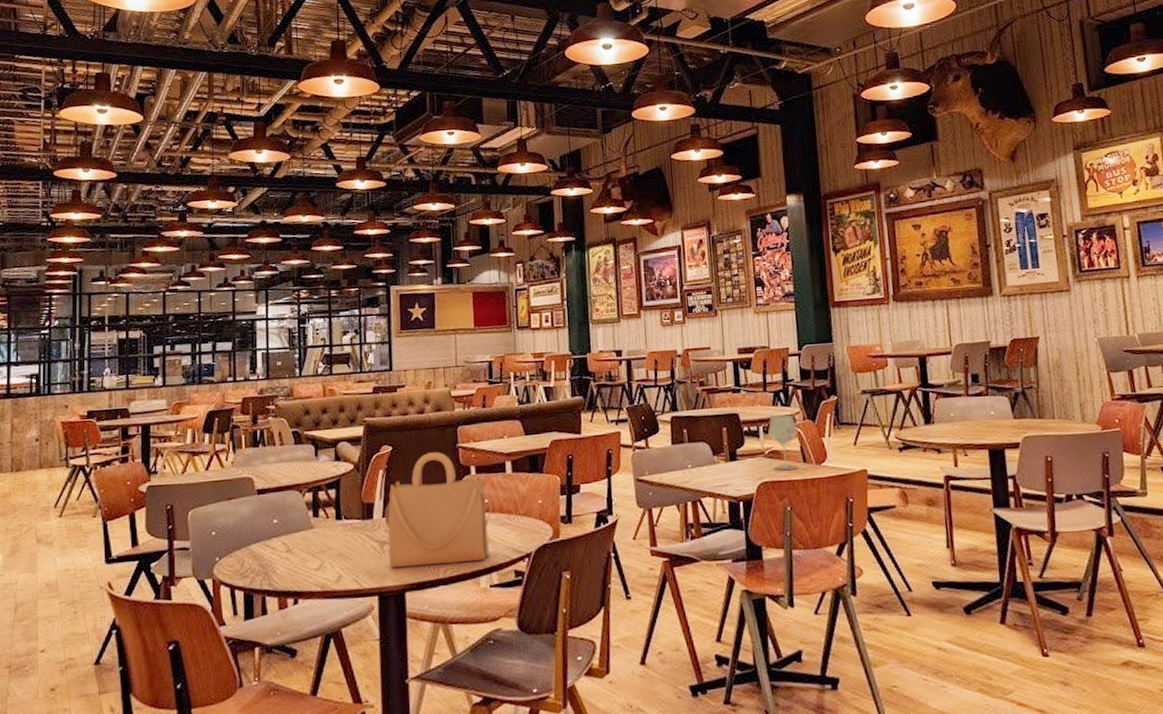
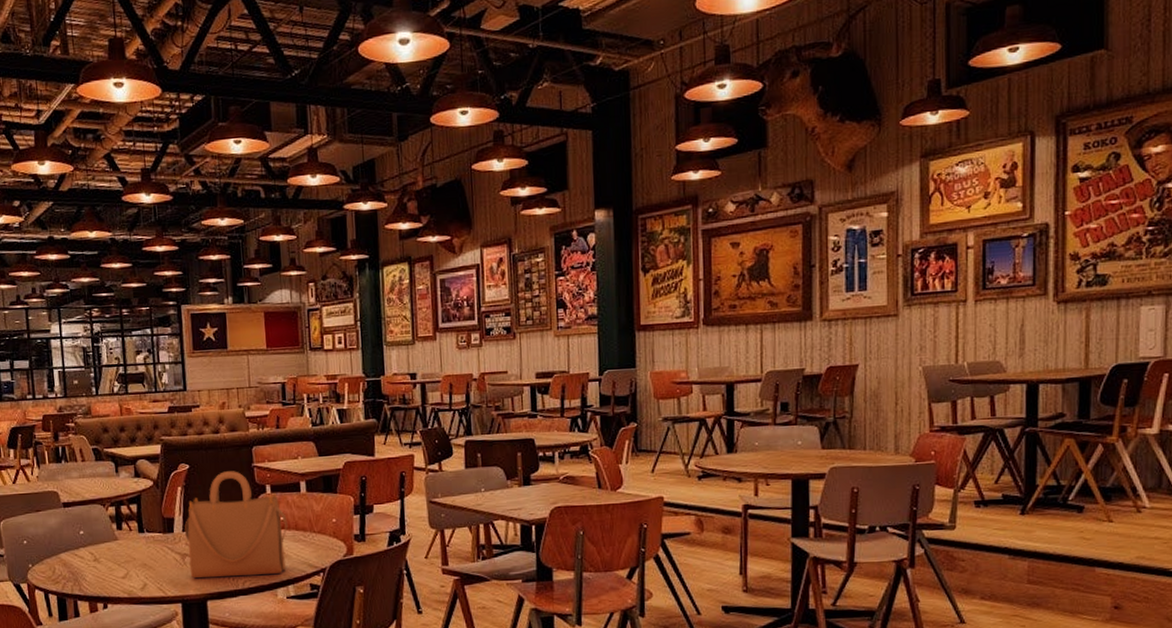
wine glass: present [768,414,798,471] -> none [564,440,594,496]

